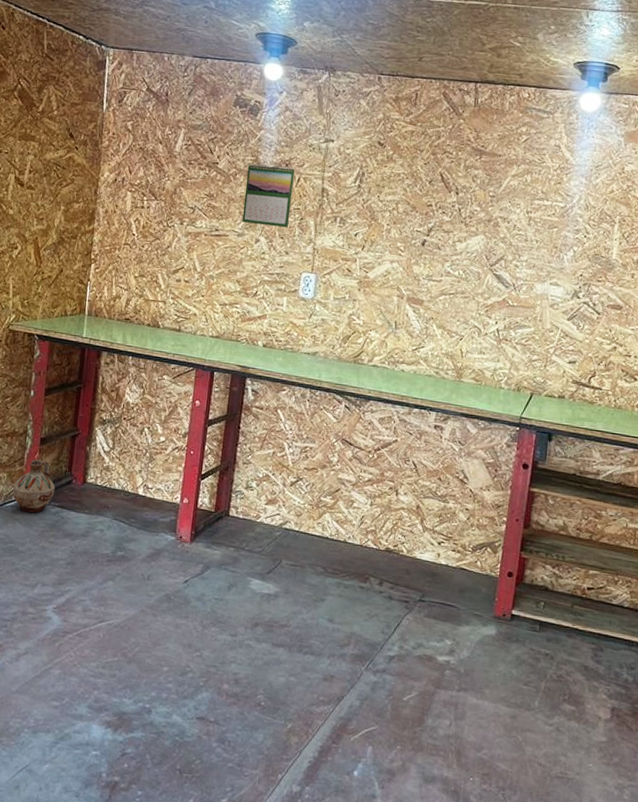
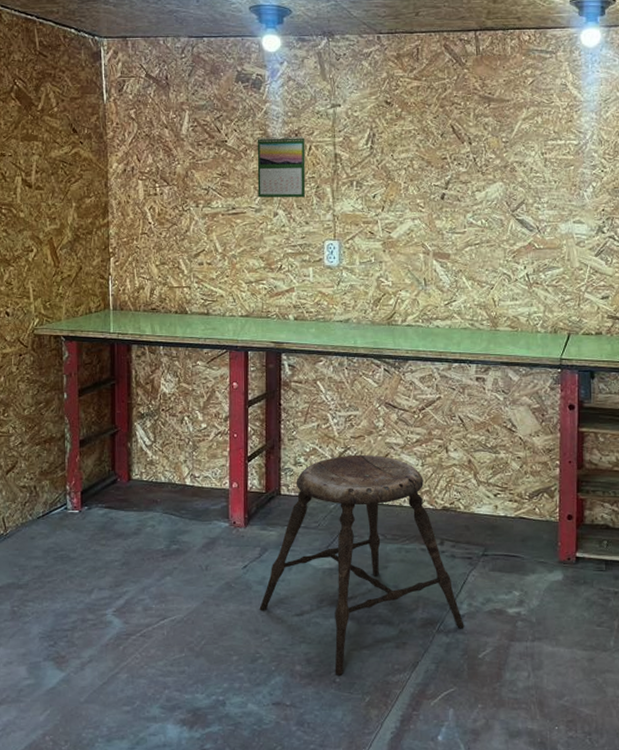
ceramic jug: present [12,460,56,513] -> none [57,463,101,518]
stool: none [195,485,393,699] -> present [259,454,464,675]

